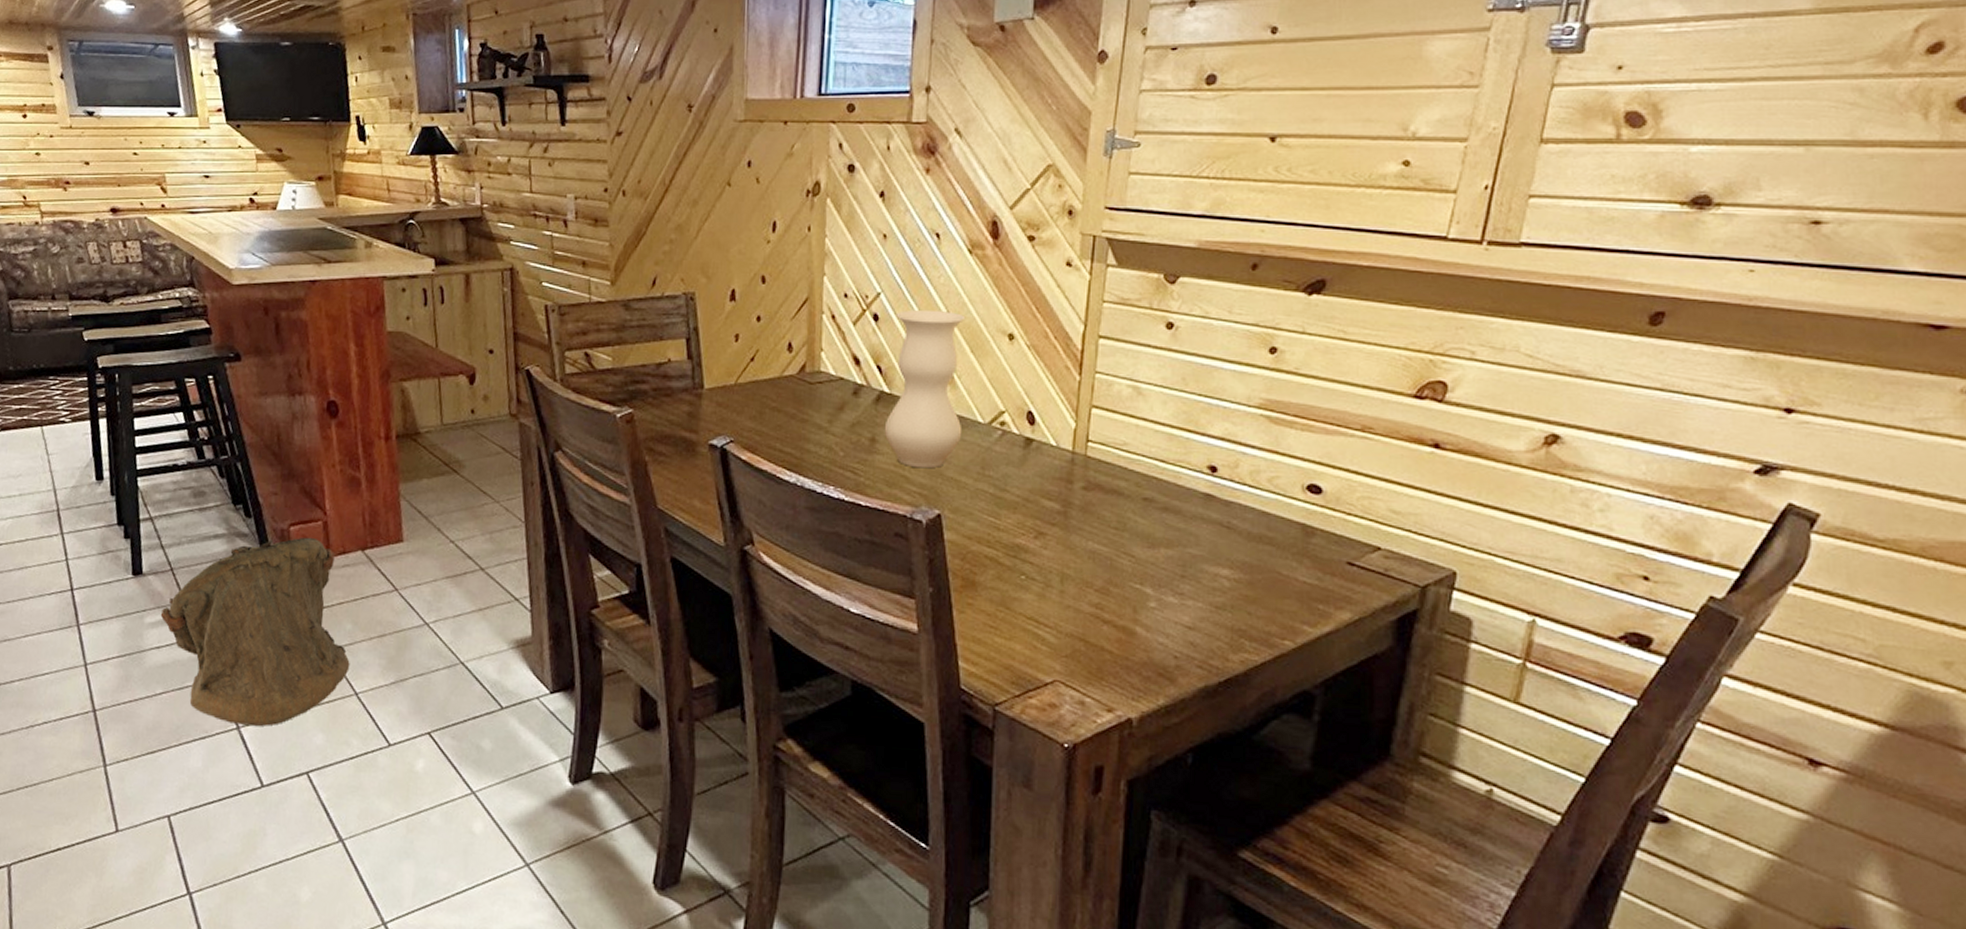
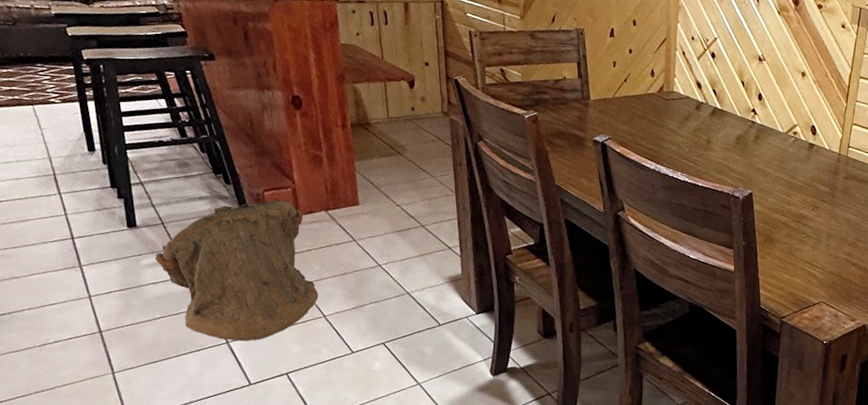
vase: present [884,309,966,469] -> none [716,51,774,162]

